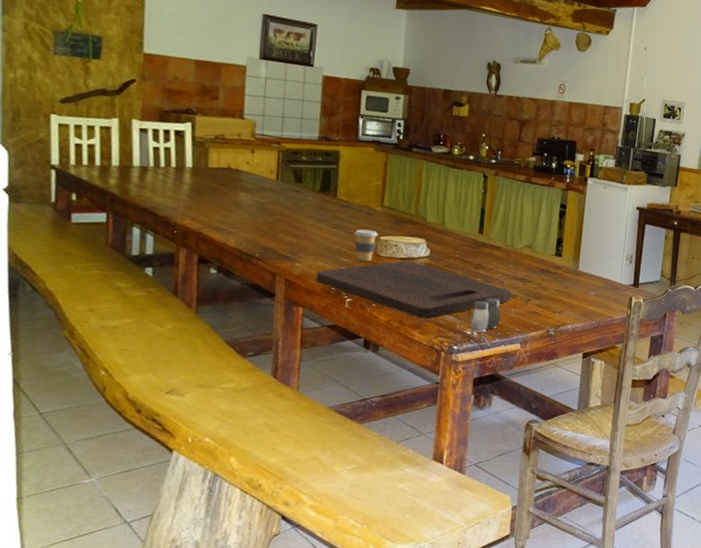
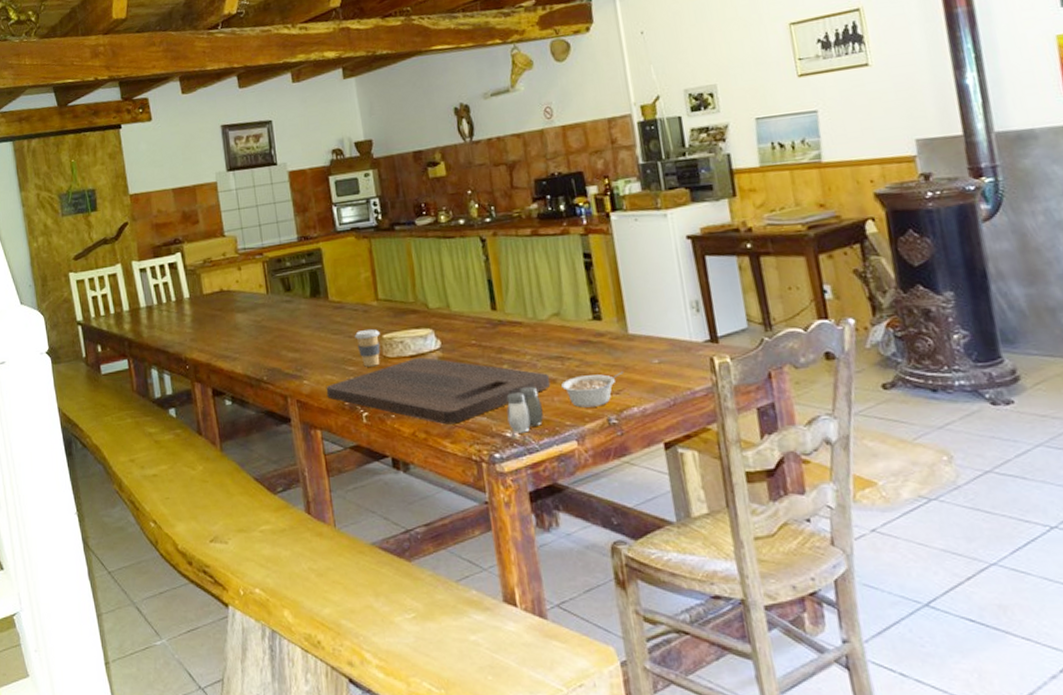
legume: none [519,296,567,321] -> present [561,371,623,408]

